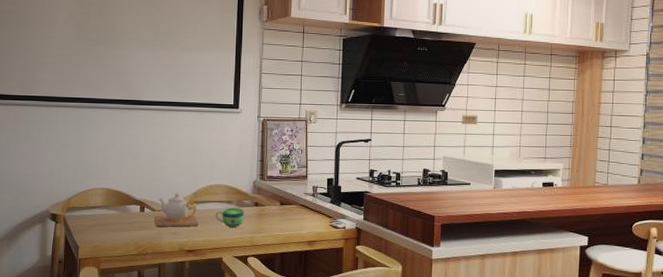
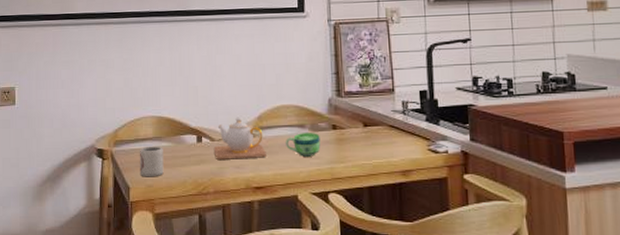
cup: none [88,213,110,239] -> present [139,146,164,177]

